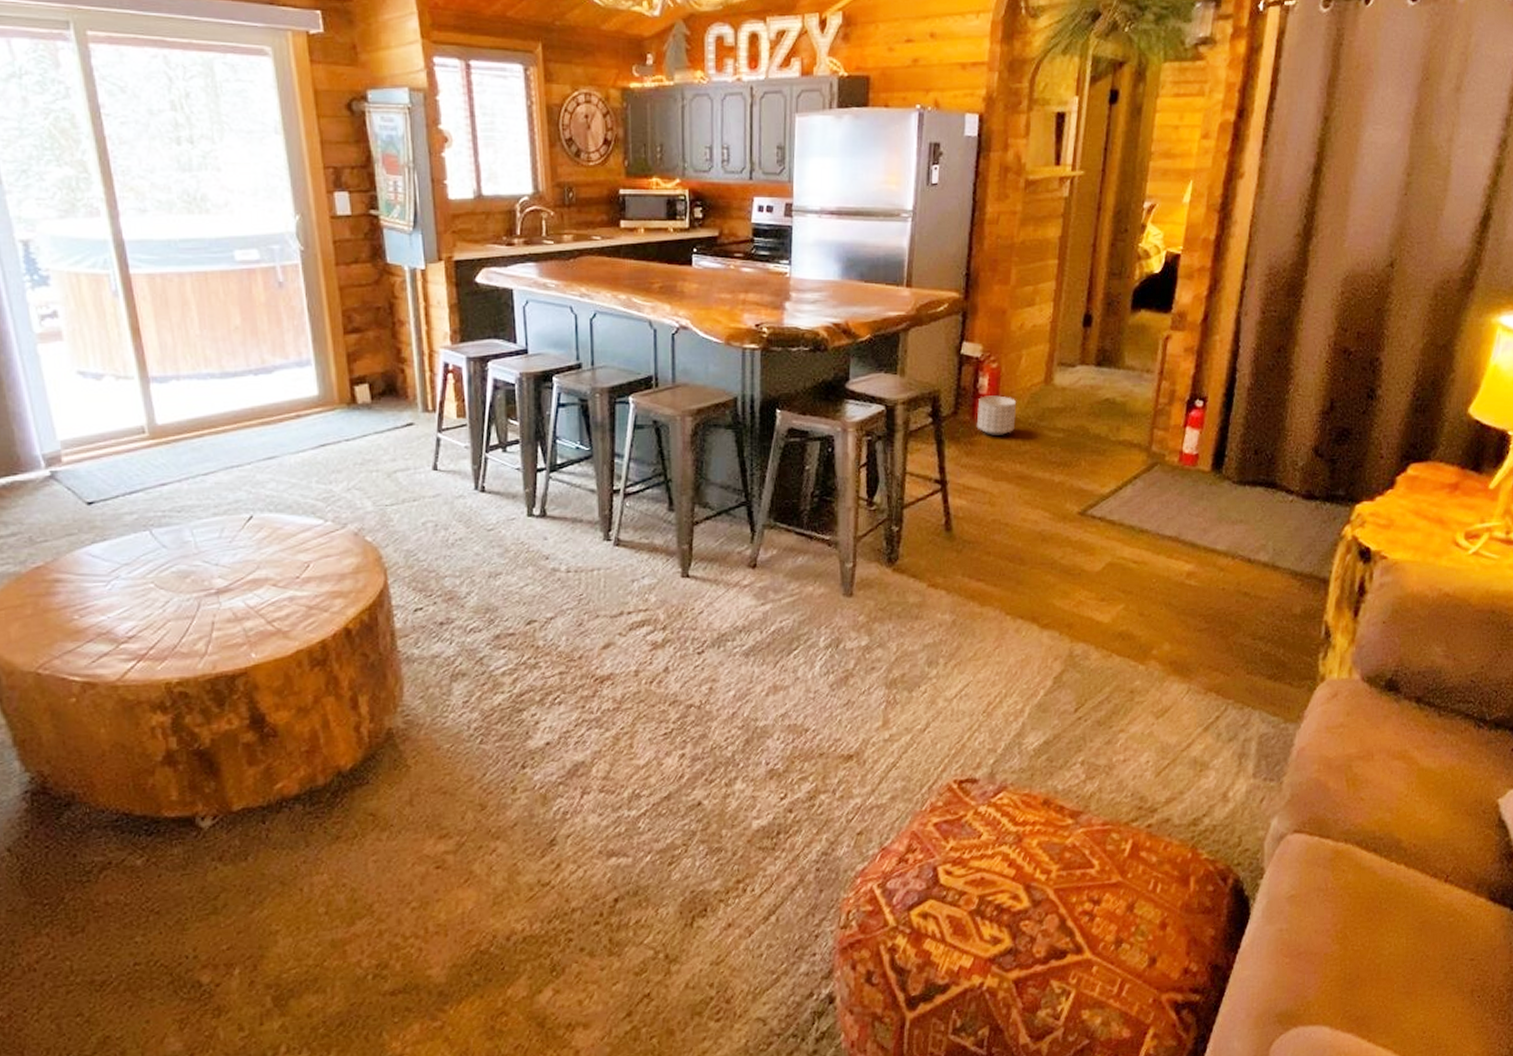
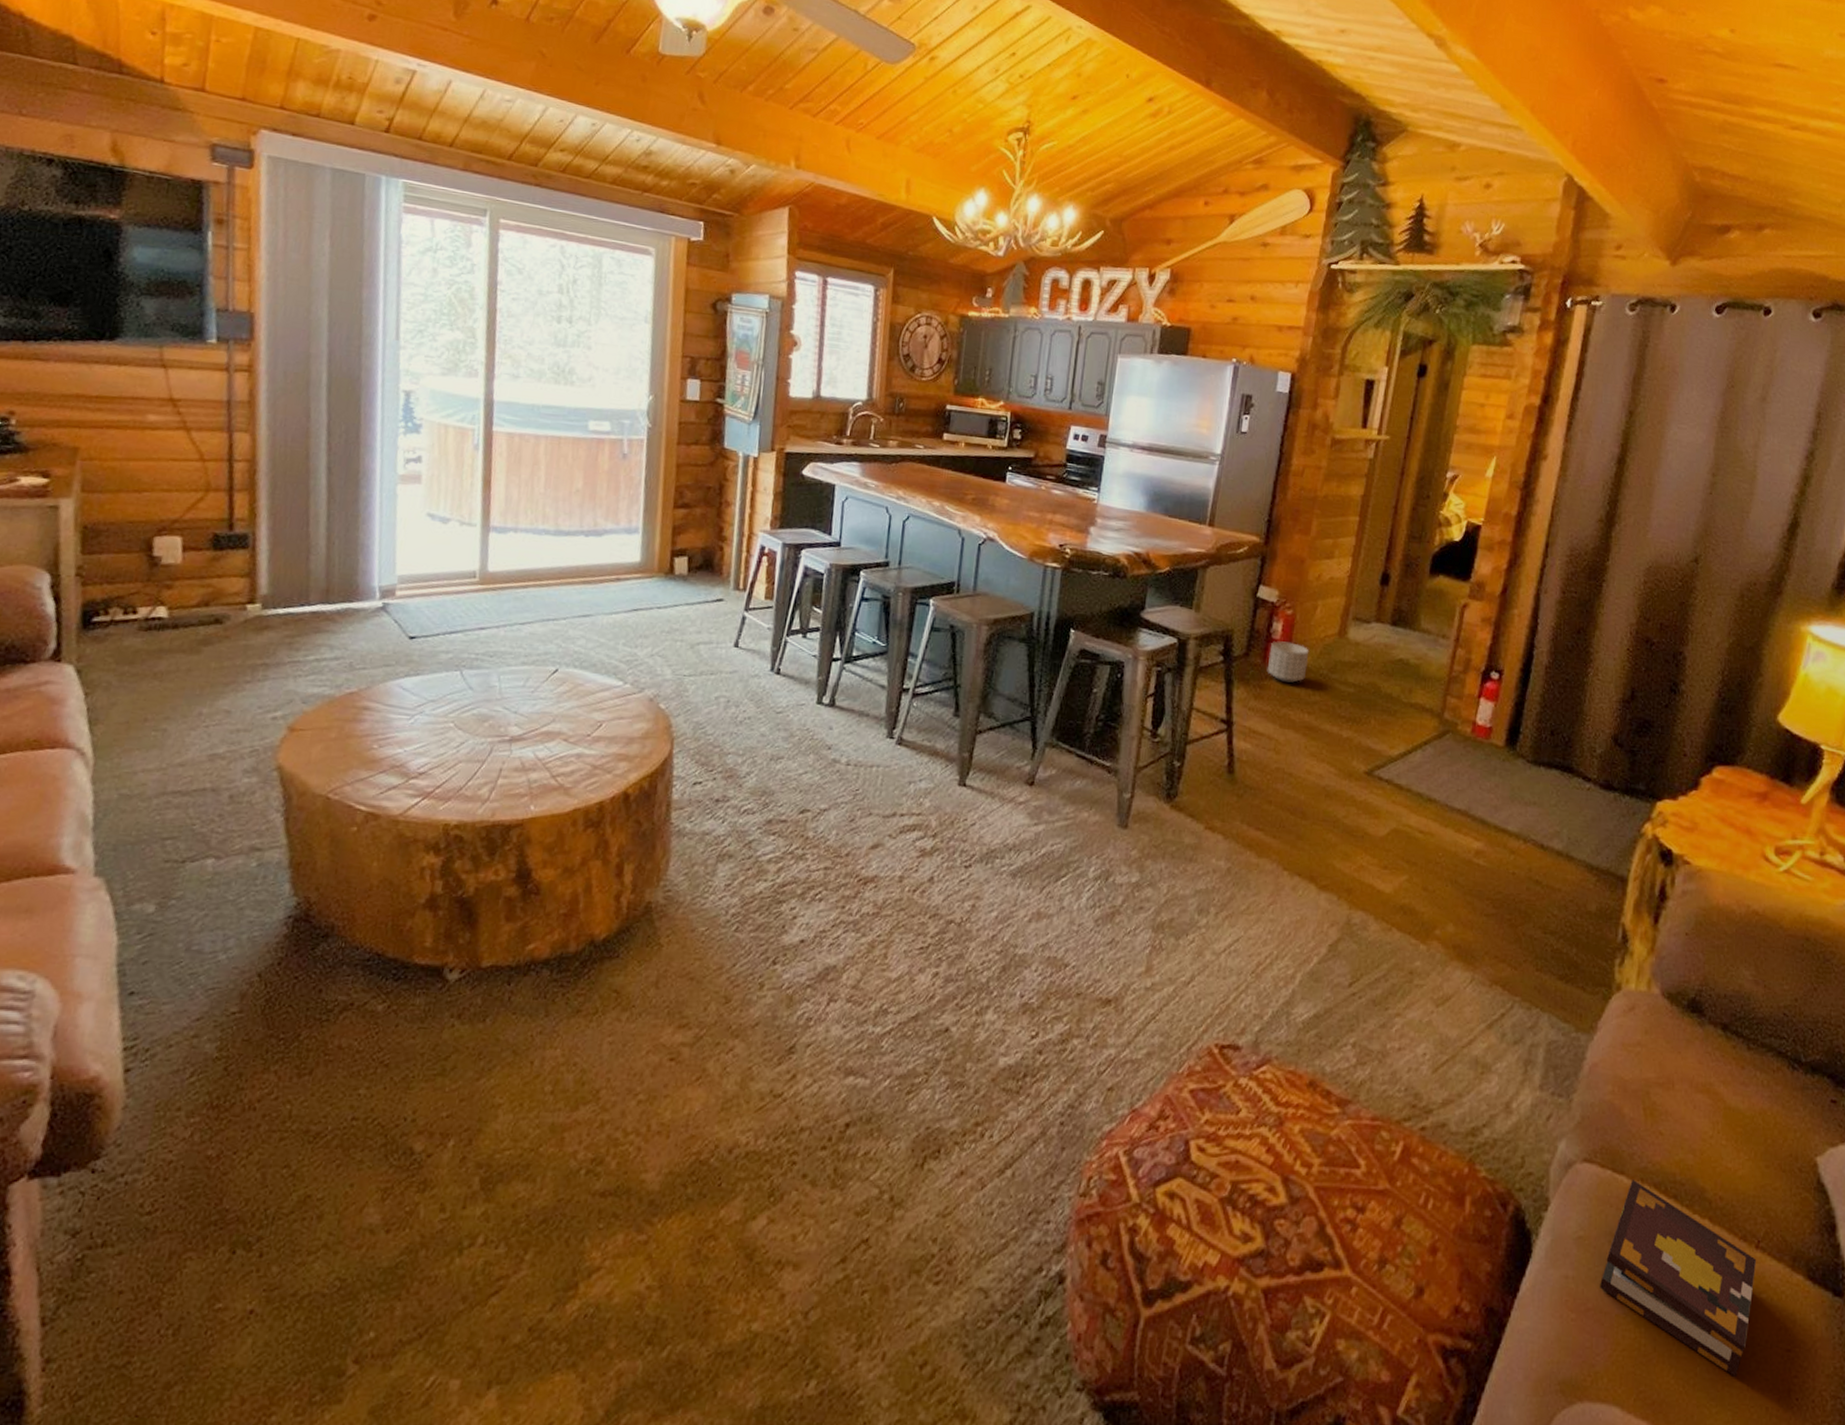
book: none [1310,841,1446,987] -> present [1600,1180,1757,1377]

